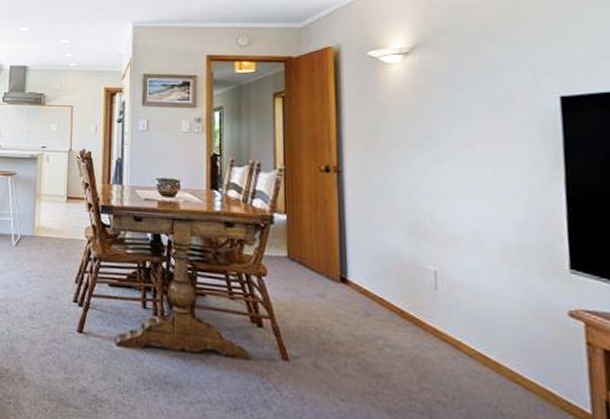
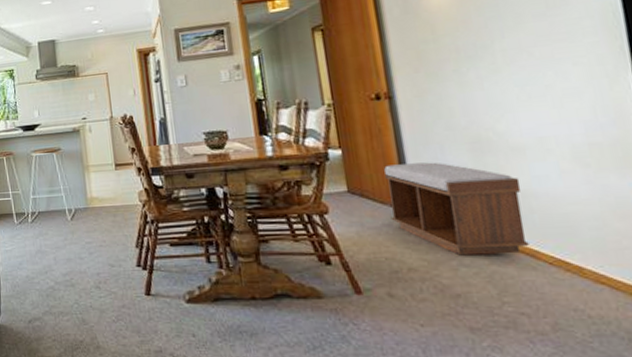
bench: none [325,237,453,342] -> present [384,162,529,256]

